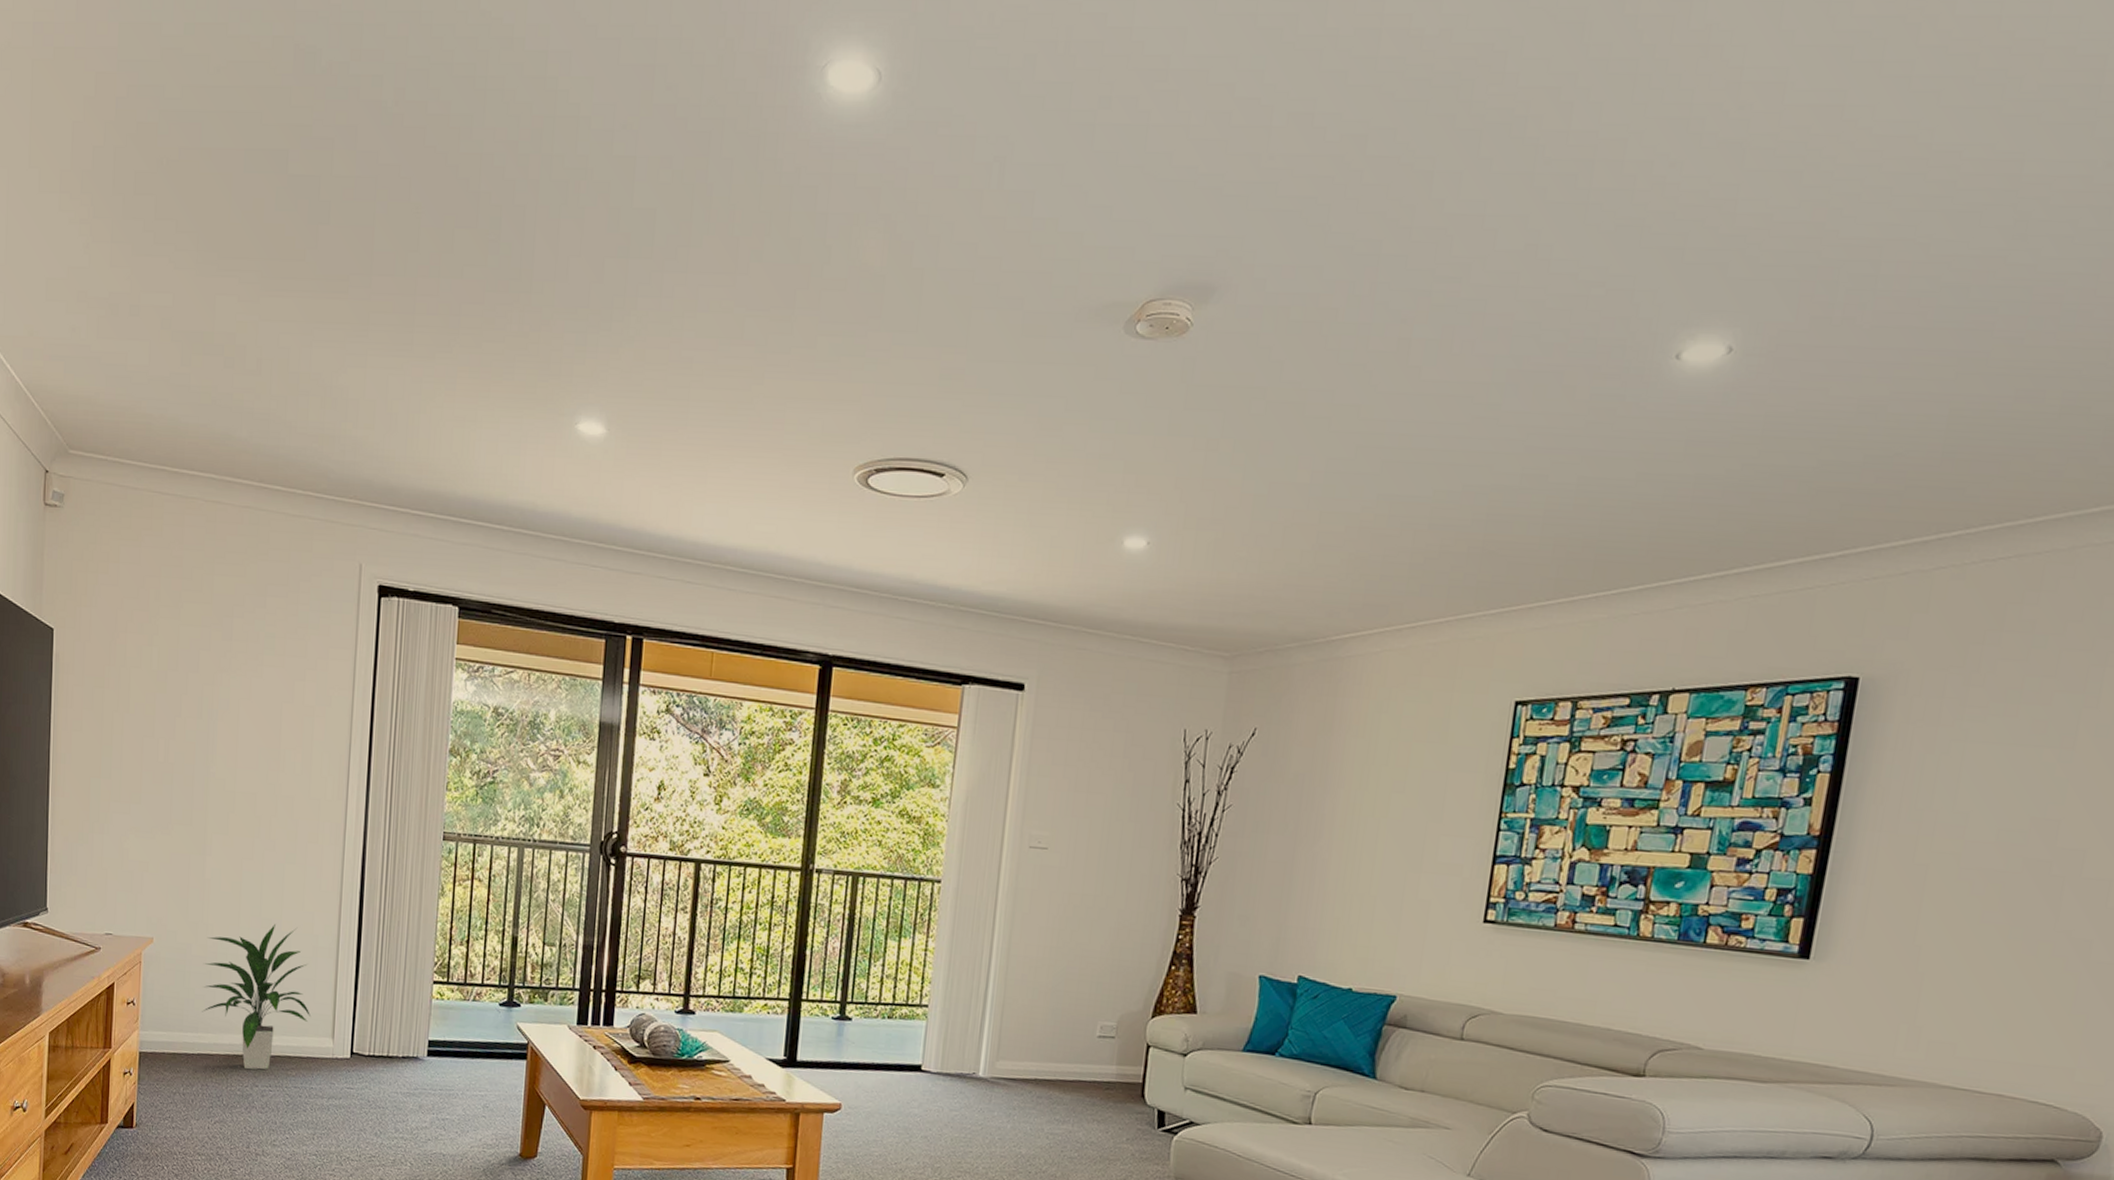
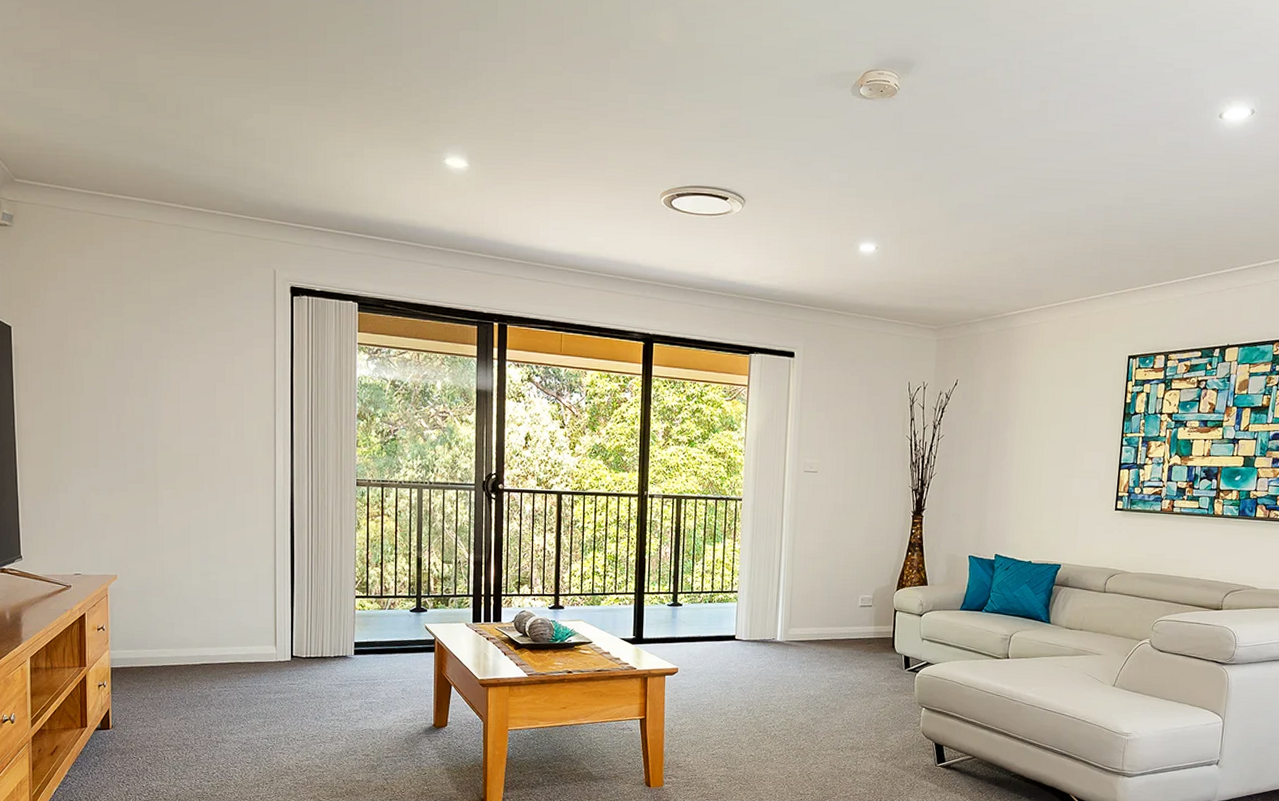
indoor plant: present [202,923,310,1070] -> none [162,558,255,676]

